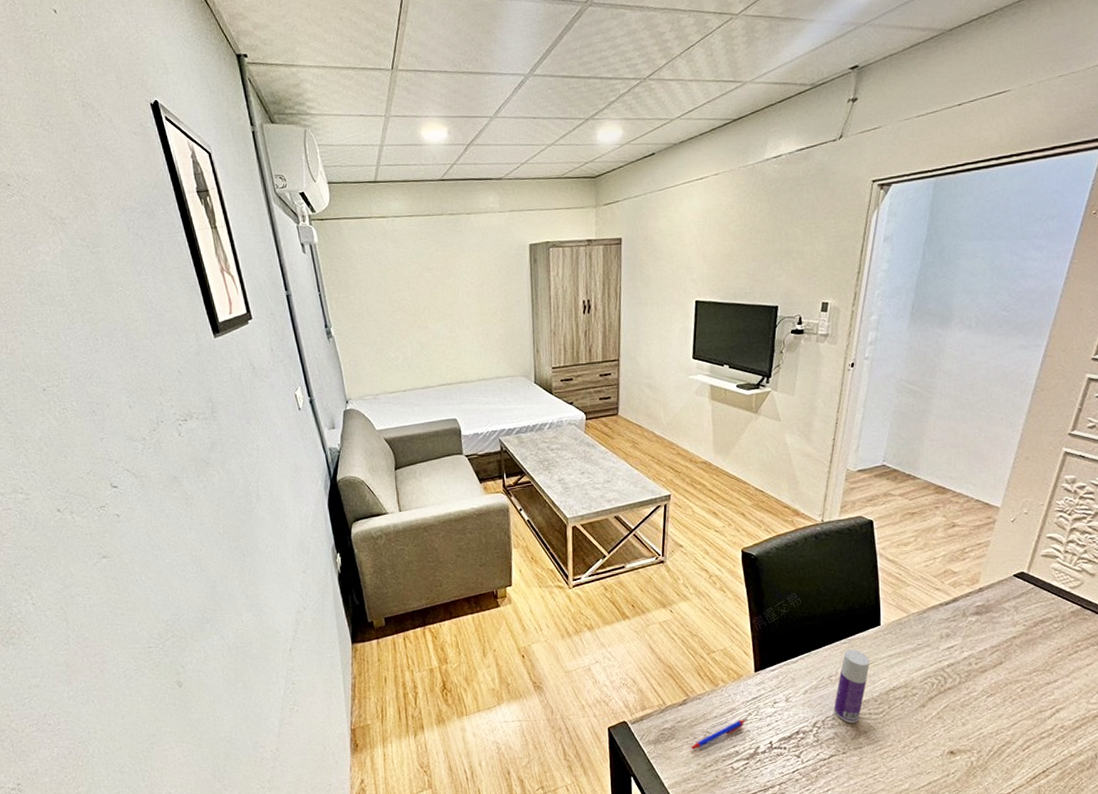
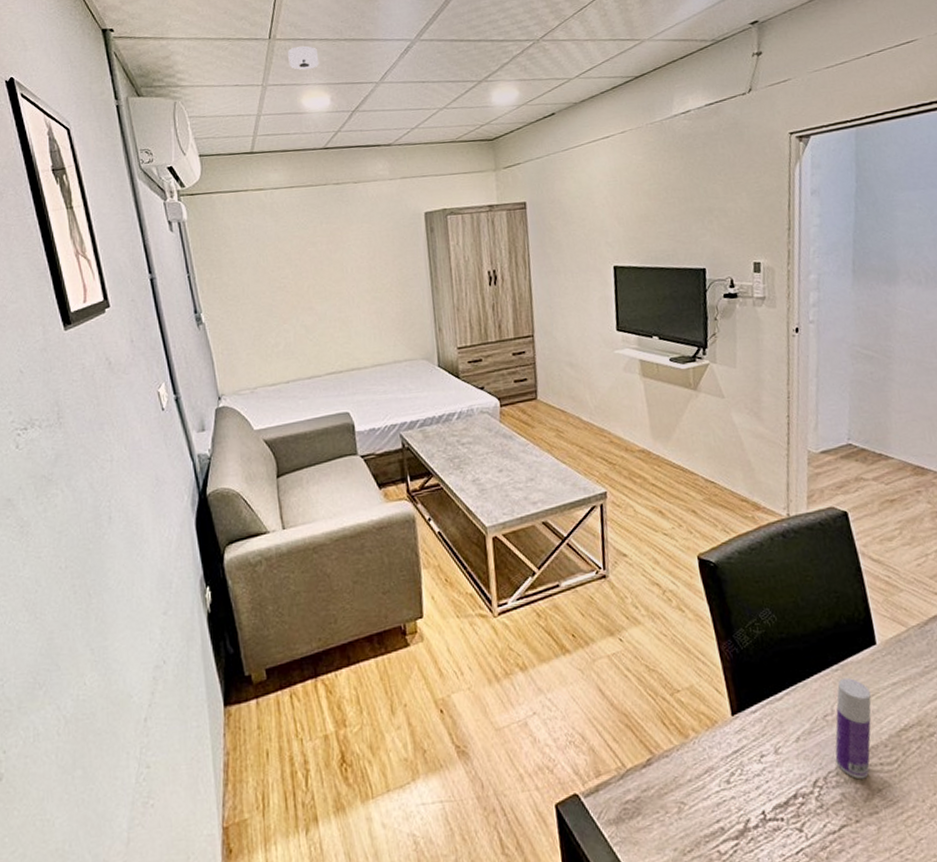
smoke detector: none [409,77,438,102] -> present [288,45,319,70]
pen: present [690,719,746,750] -> none [662,782,728,829]

